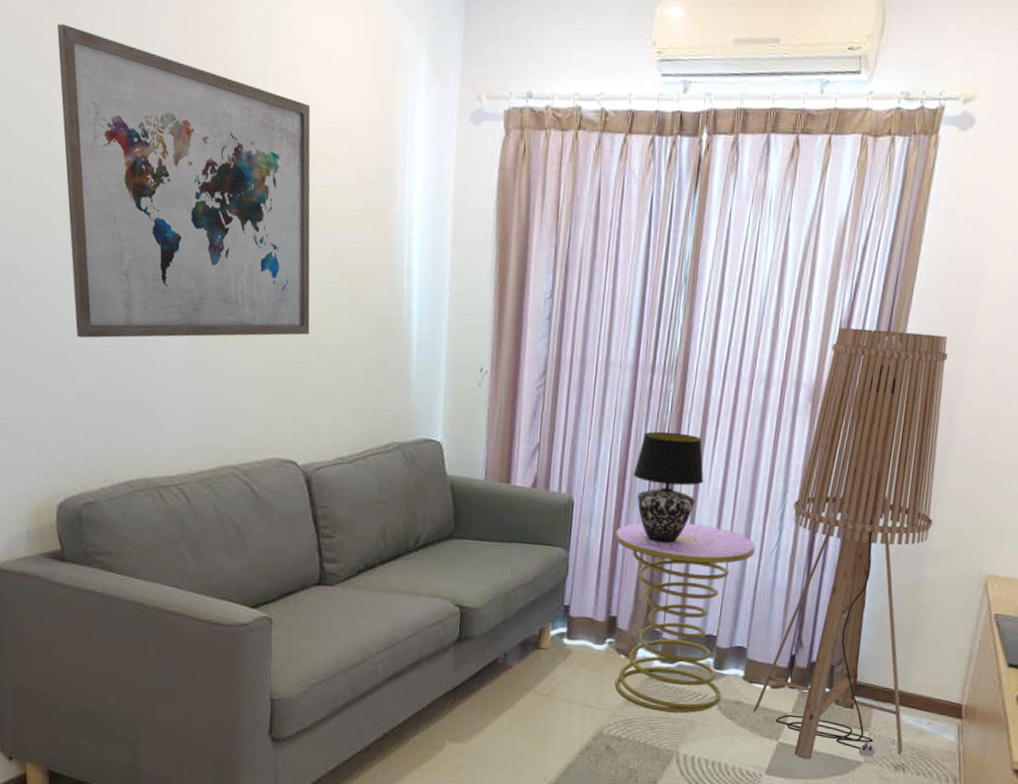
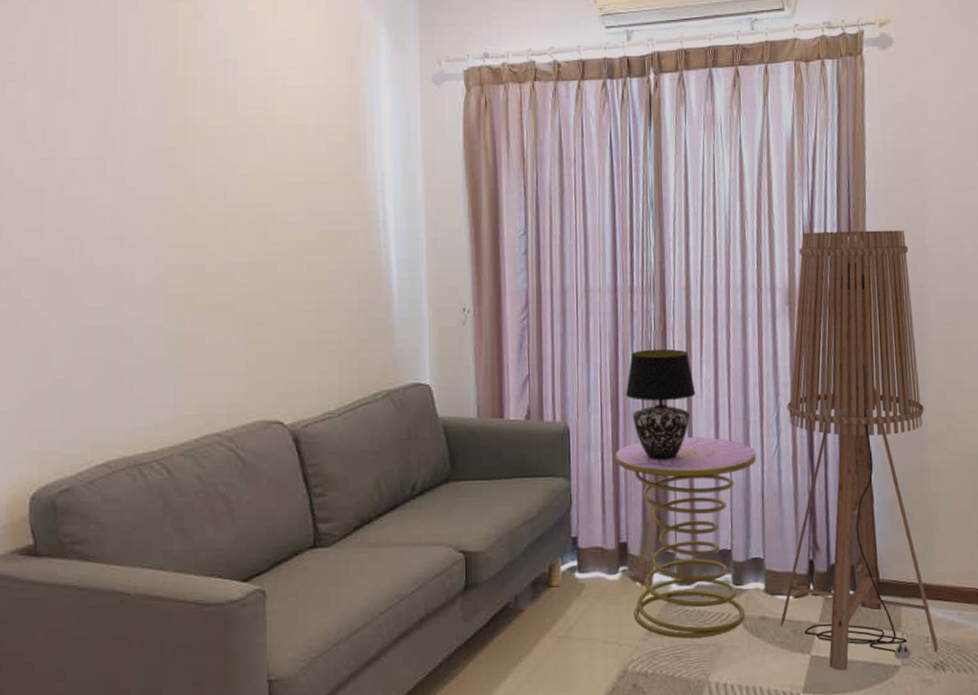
wall art: present [57,24,311,338] -> none [31,33,290,321]

